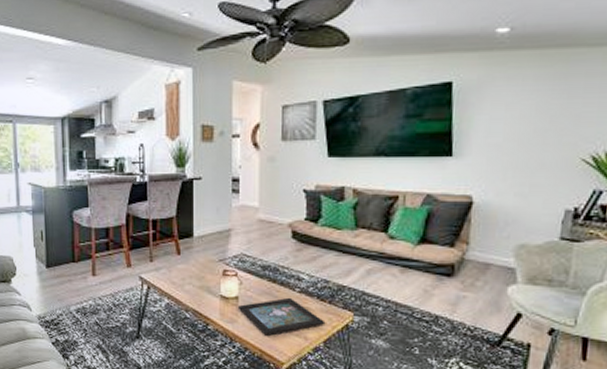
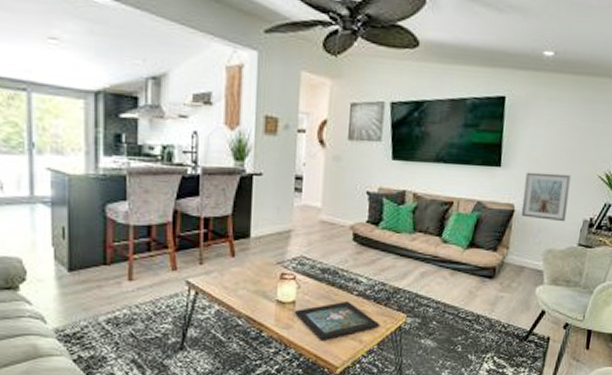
picture frame: none [481,159,544,213] -> present [521,172,571,222]

